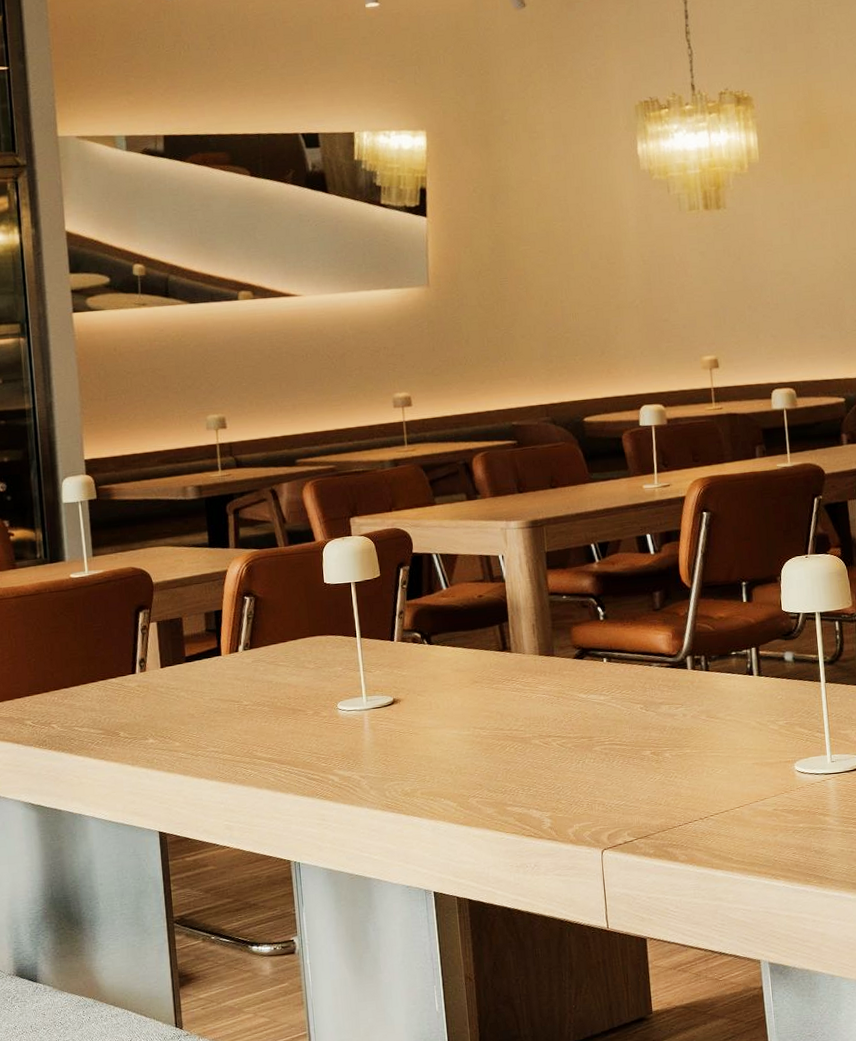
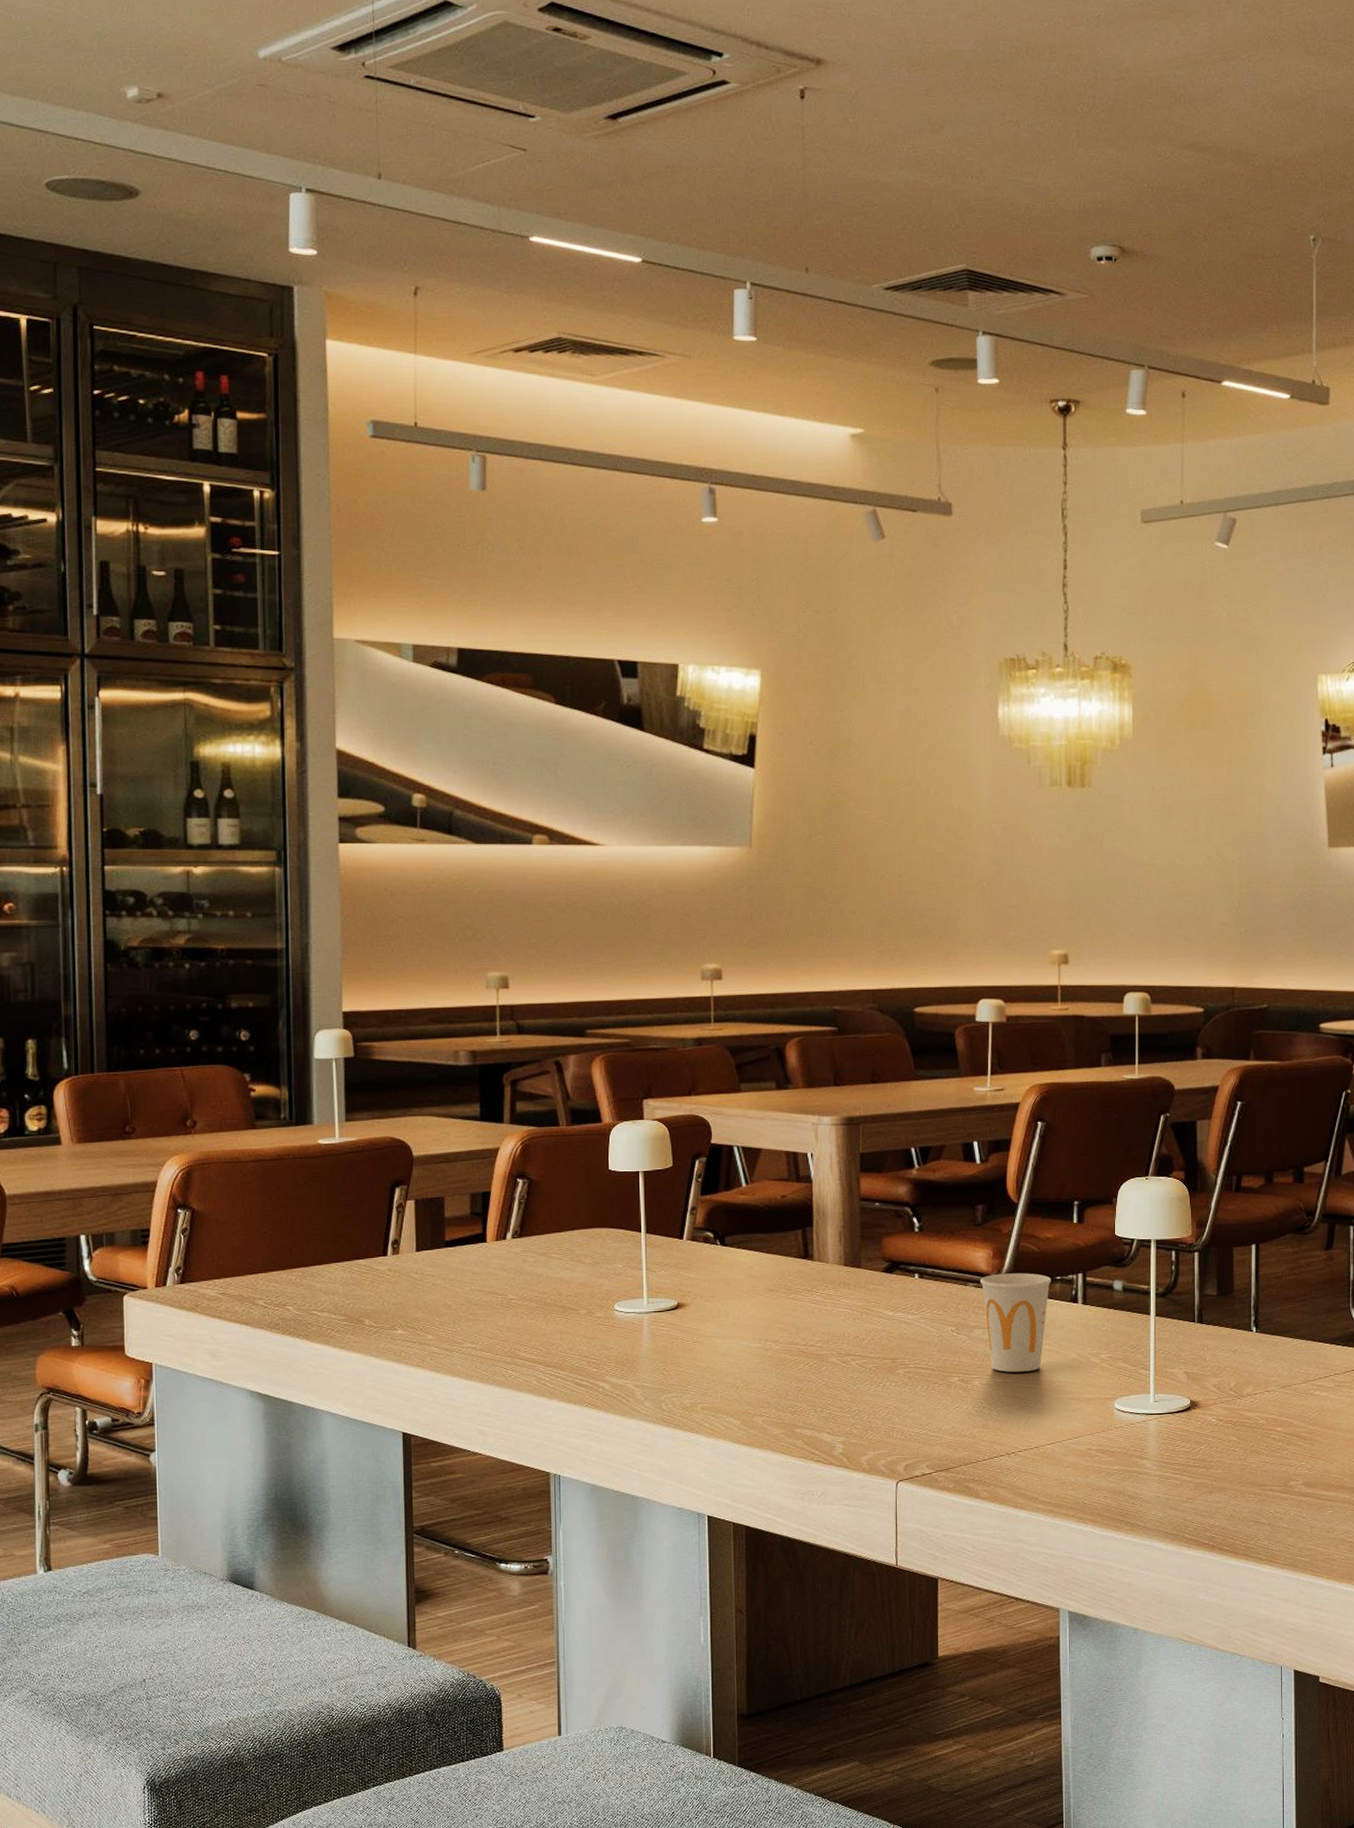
cup: none [663,650,728,743] -> present [980,1273,1052,1372]

